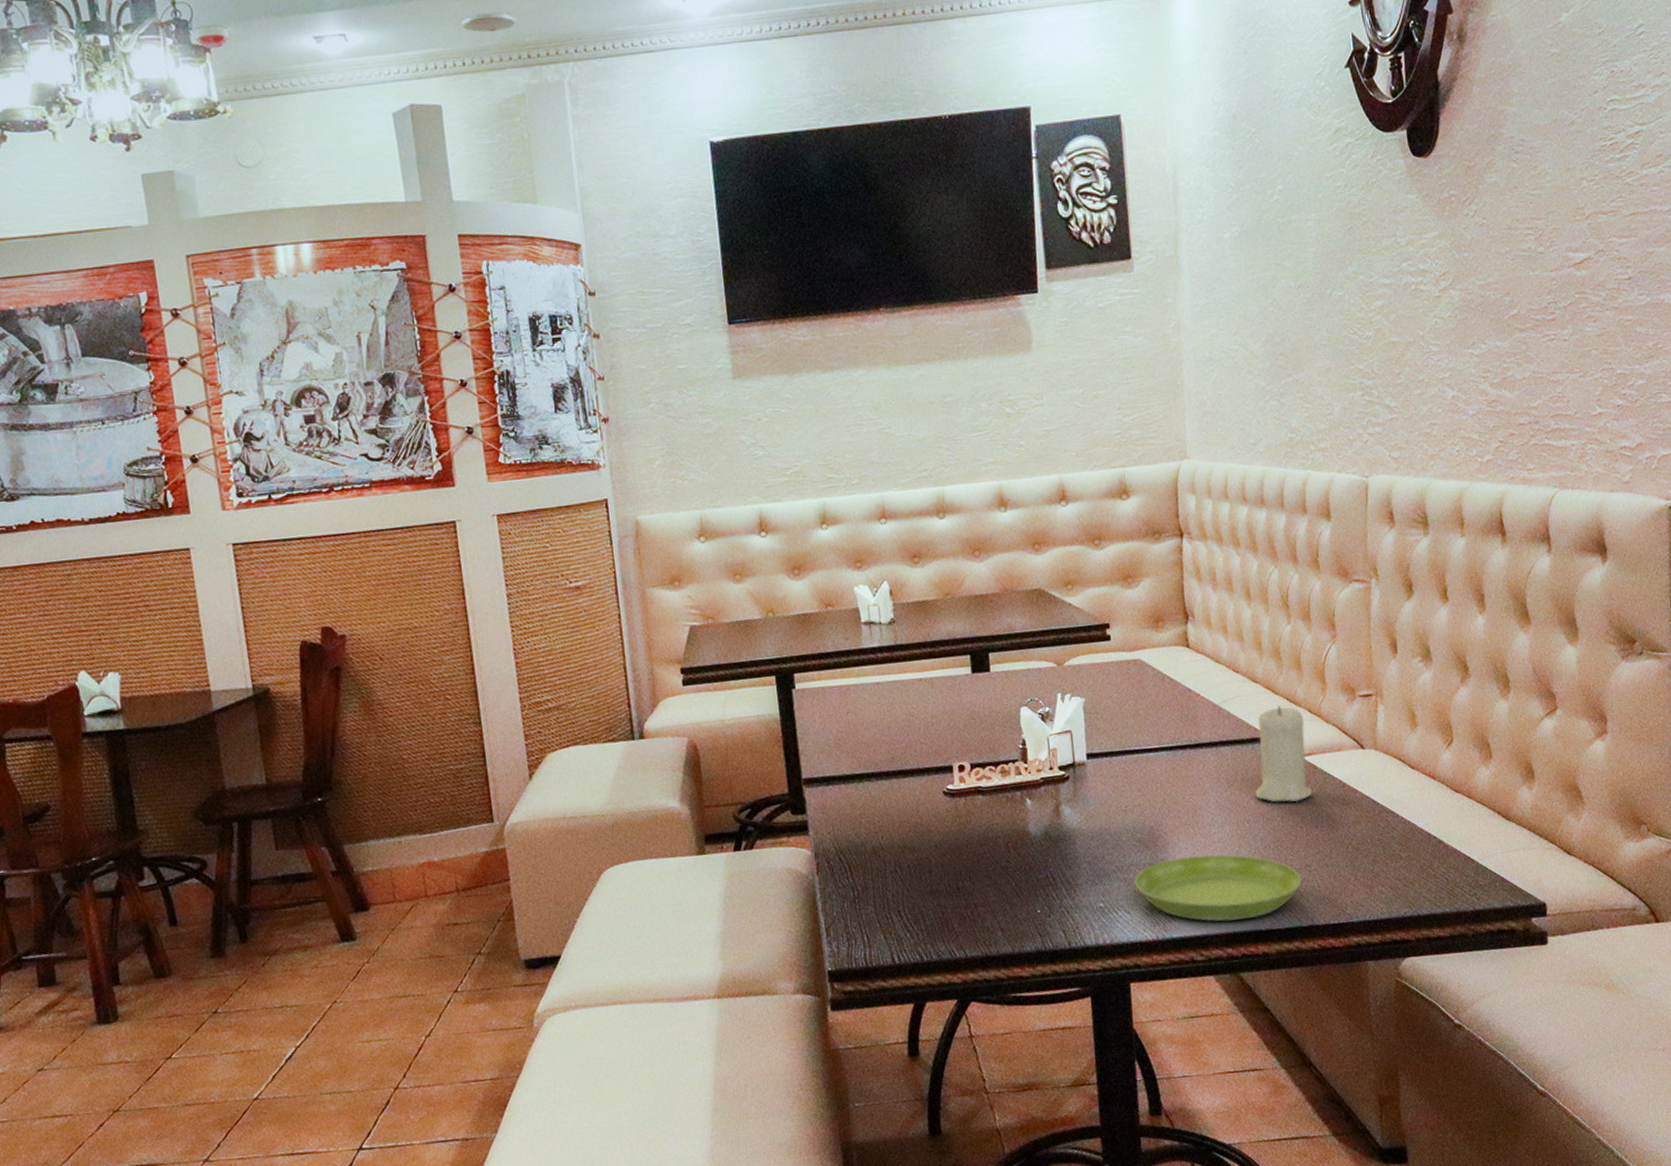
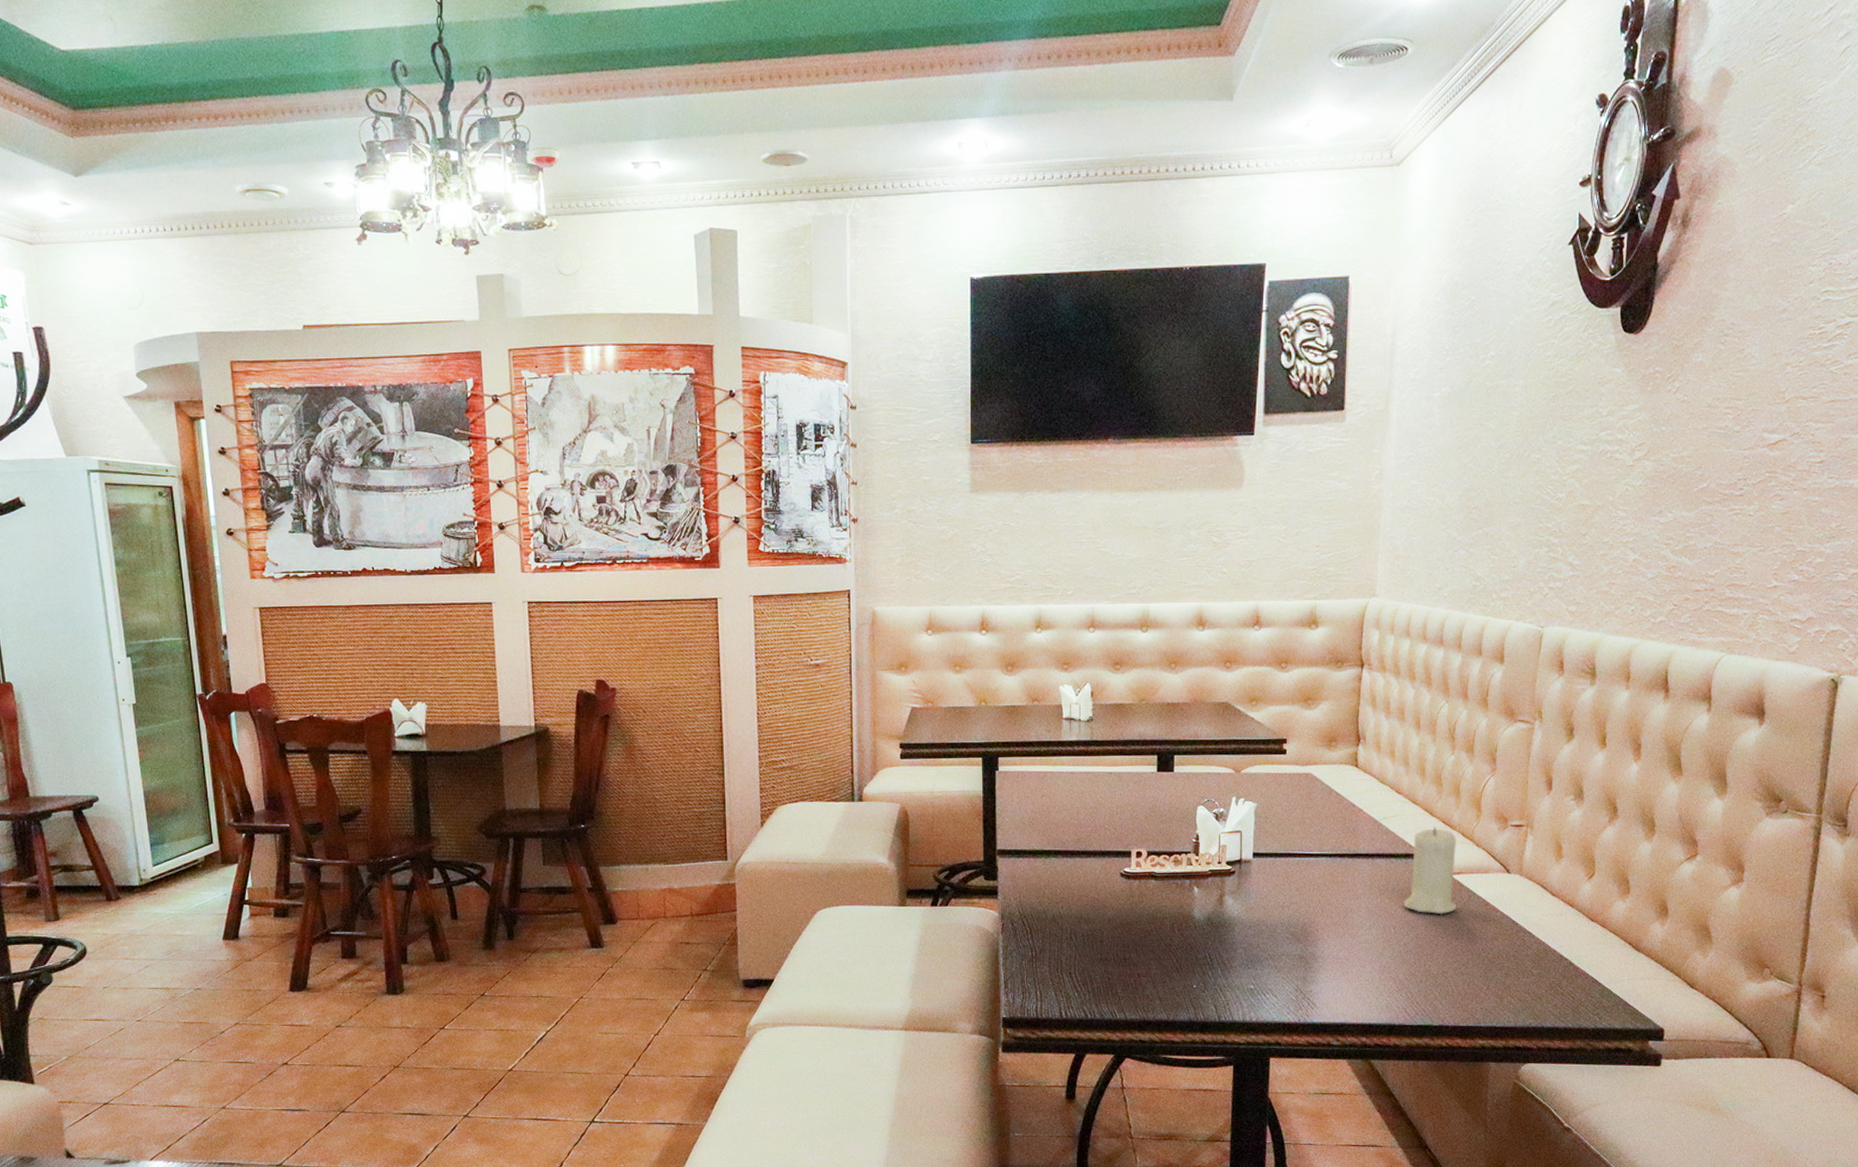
saucer: present [1134,854,1302,923] -> none [1283,952,1438,1014]

